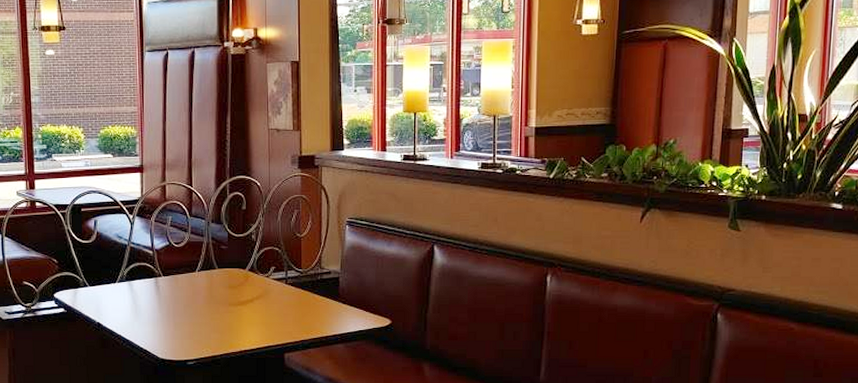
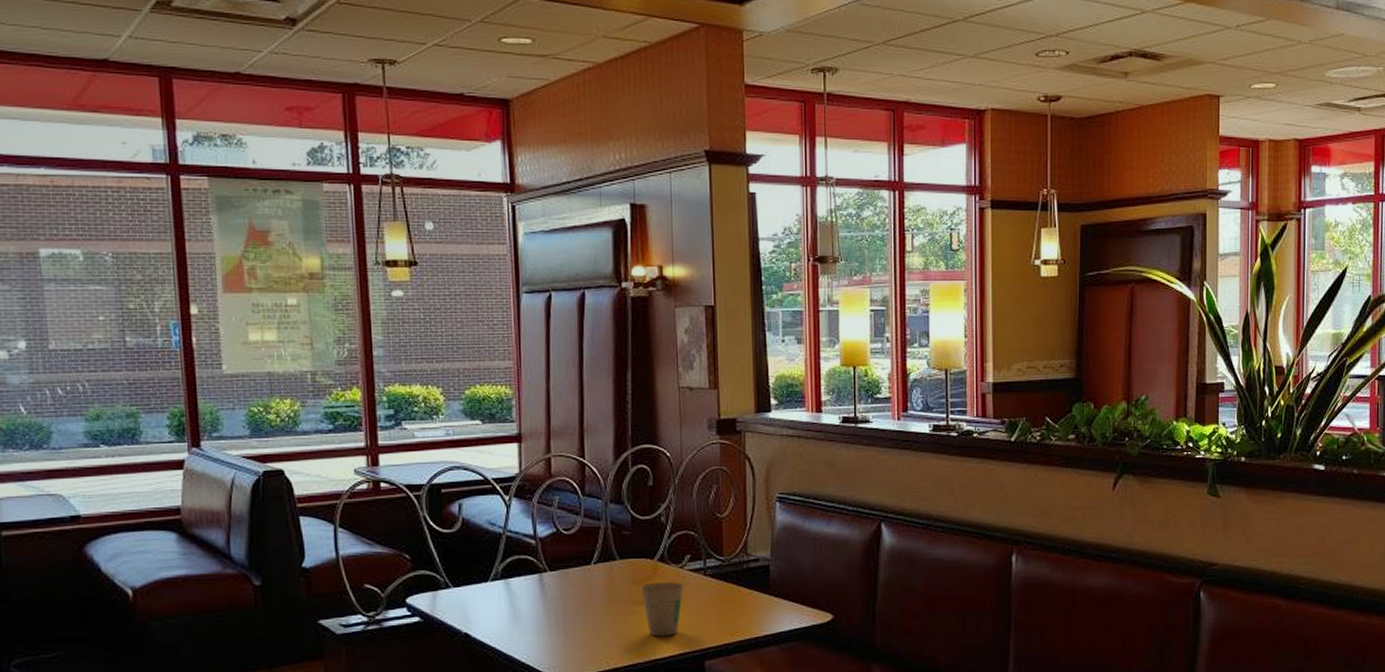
paper cup: none [234,287,268,332] -> present [640,581,683,637]

